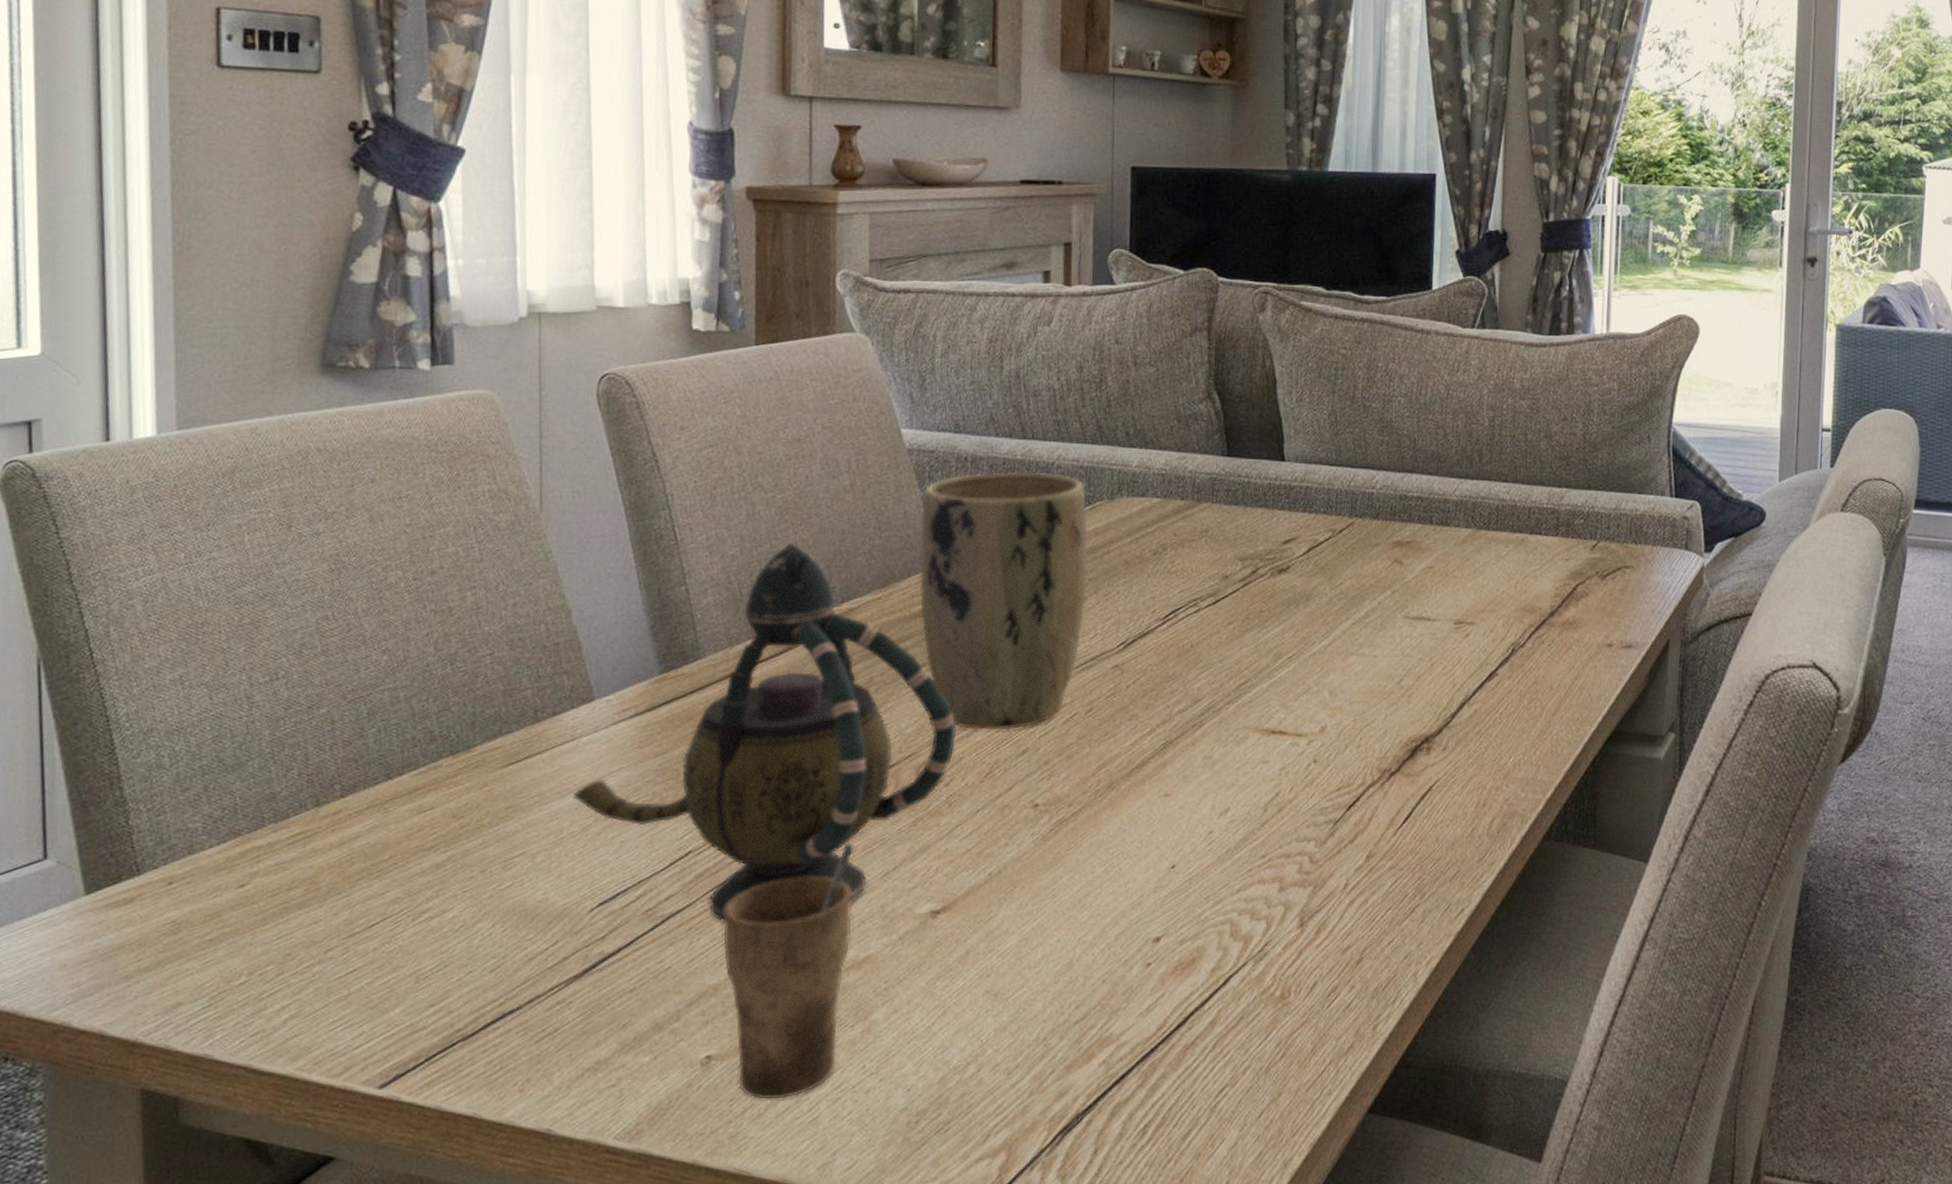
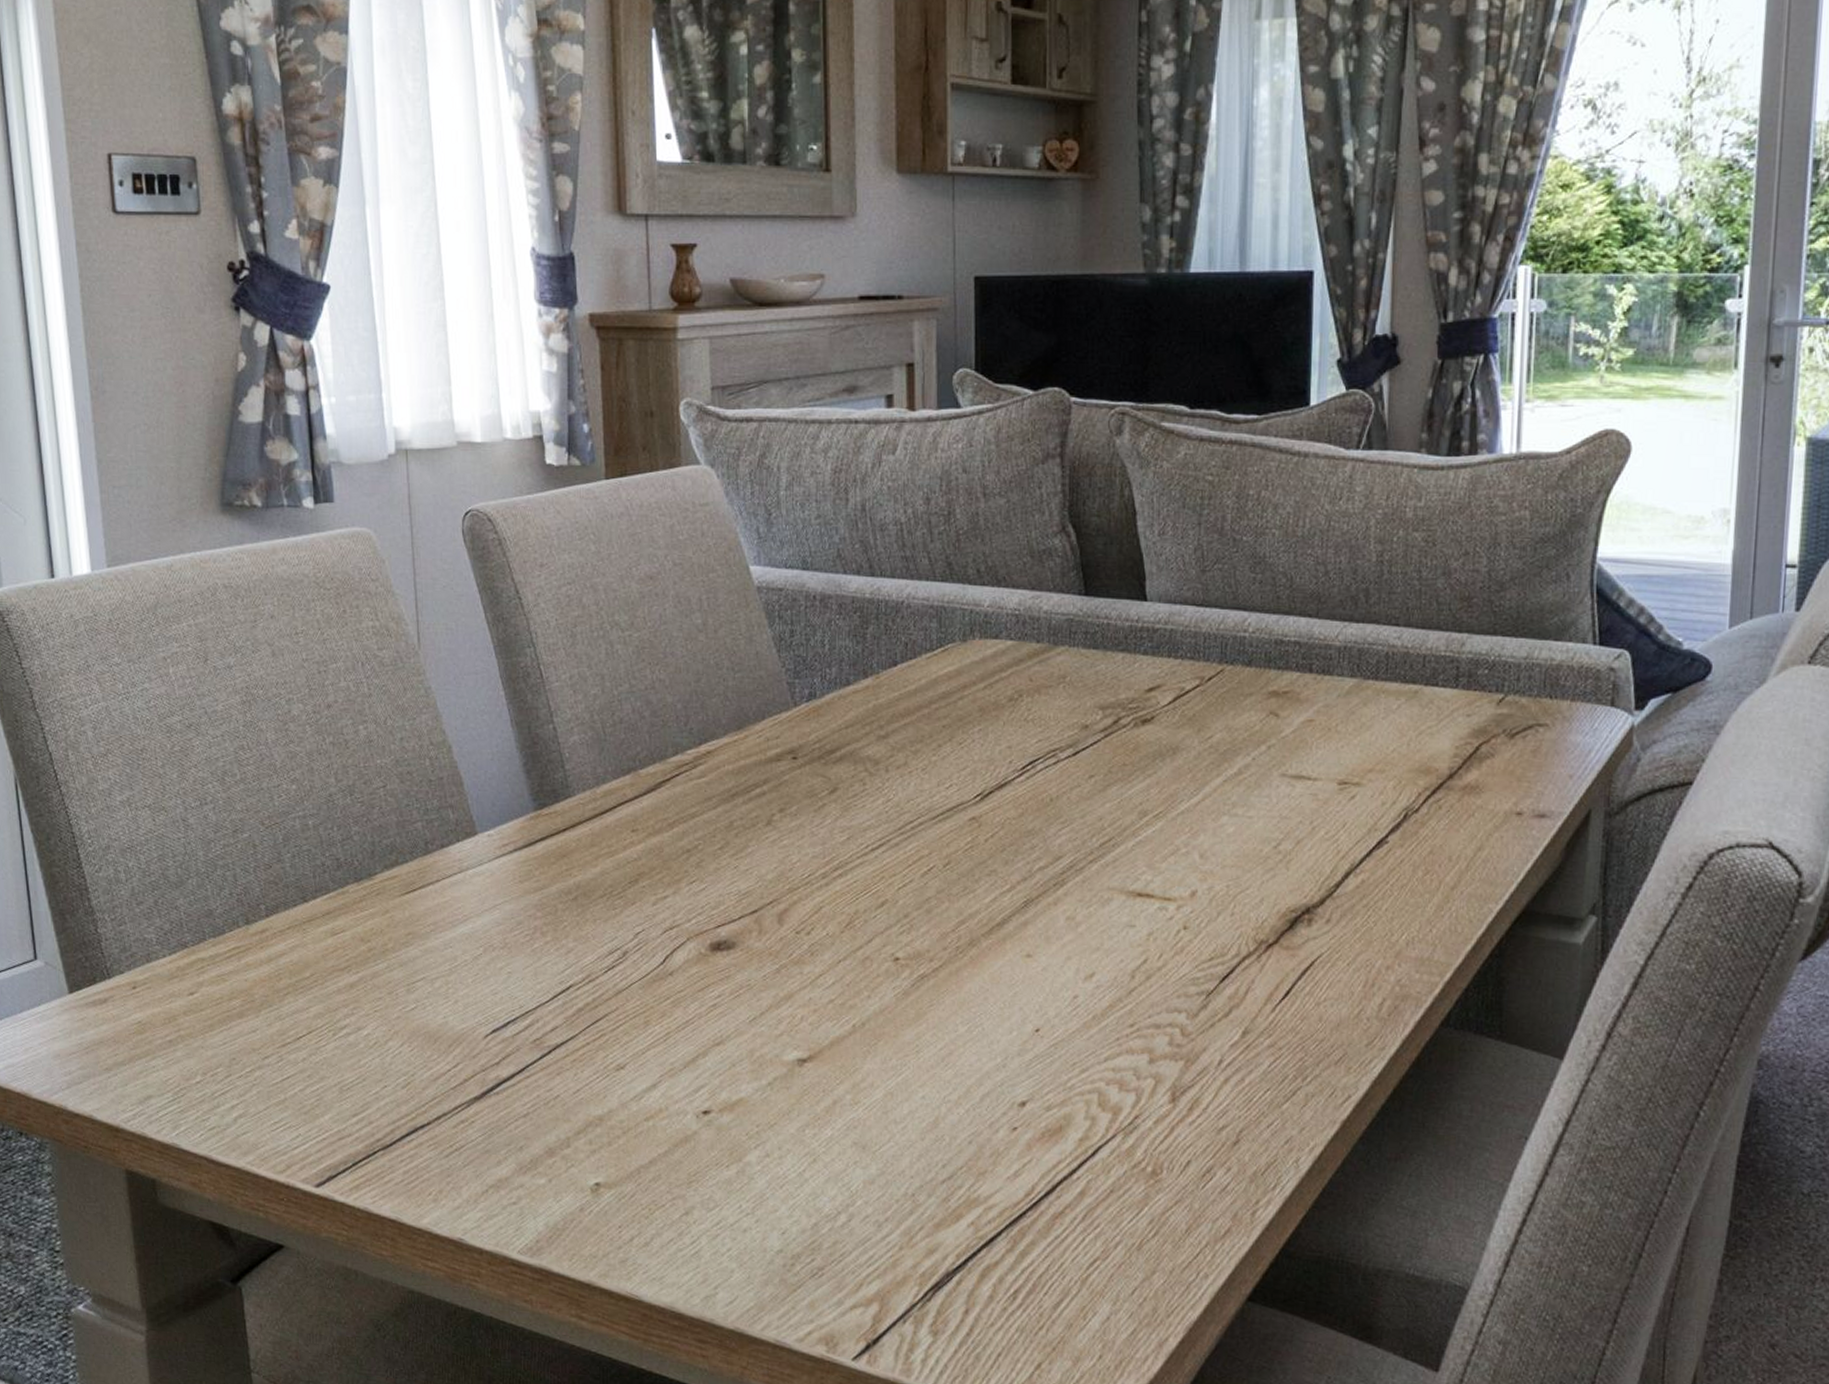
teapot: present [573,543,957,924] -> none [464,682,816,1057]
cup: present [722,842,855,1099] -> none [603,985,723,1231]
plant pot: present [919,471,1088,730] -> none [772,611,941,881]

